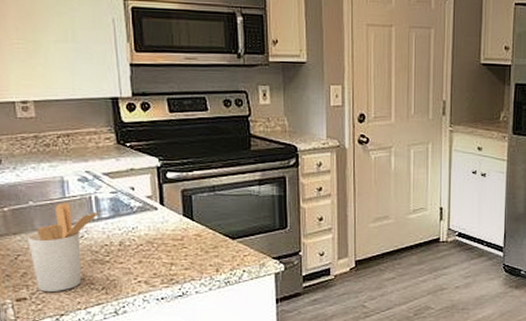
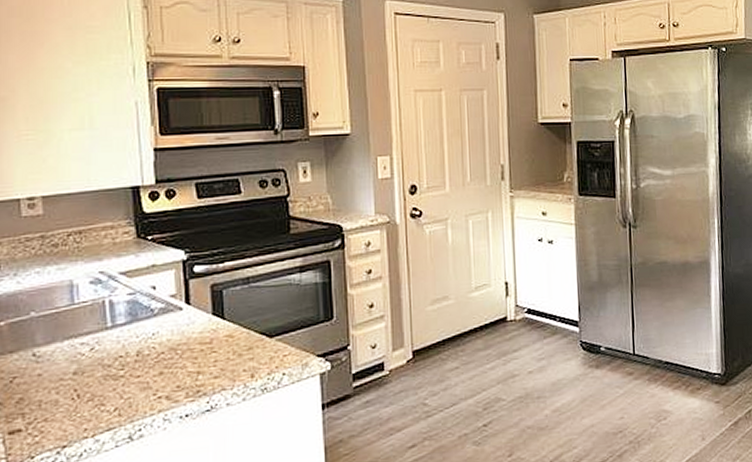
utensil holder: present [26,203,102,292] -> none [25,310,117,420]

